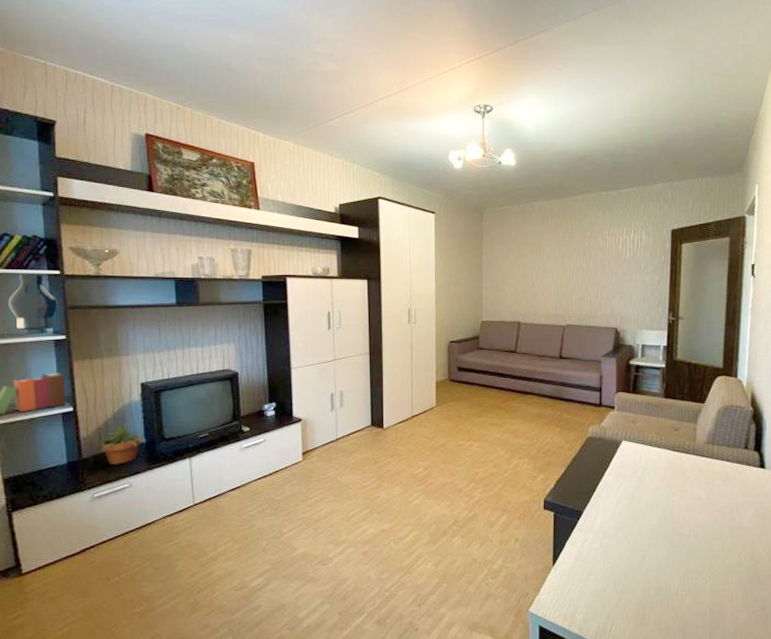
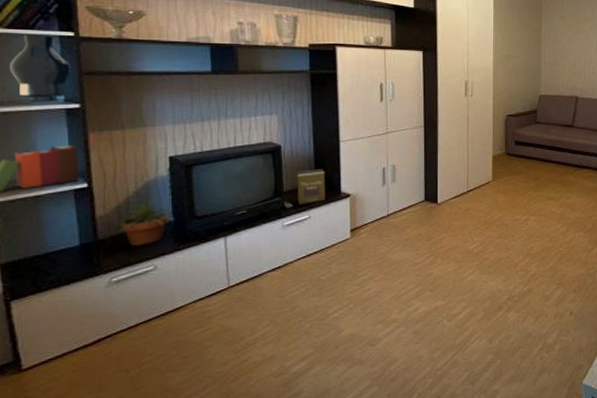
books: none [253,394,279,430] -> present [297,168,326,207]

